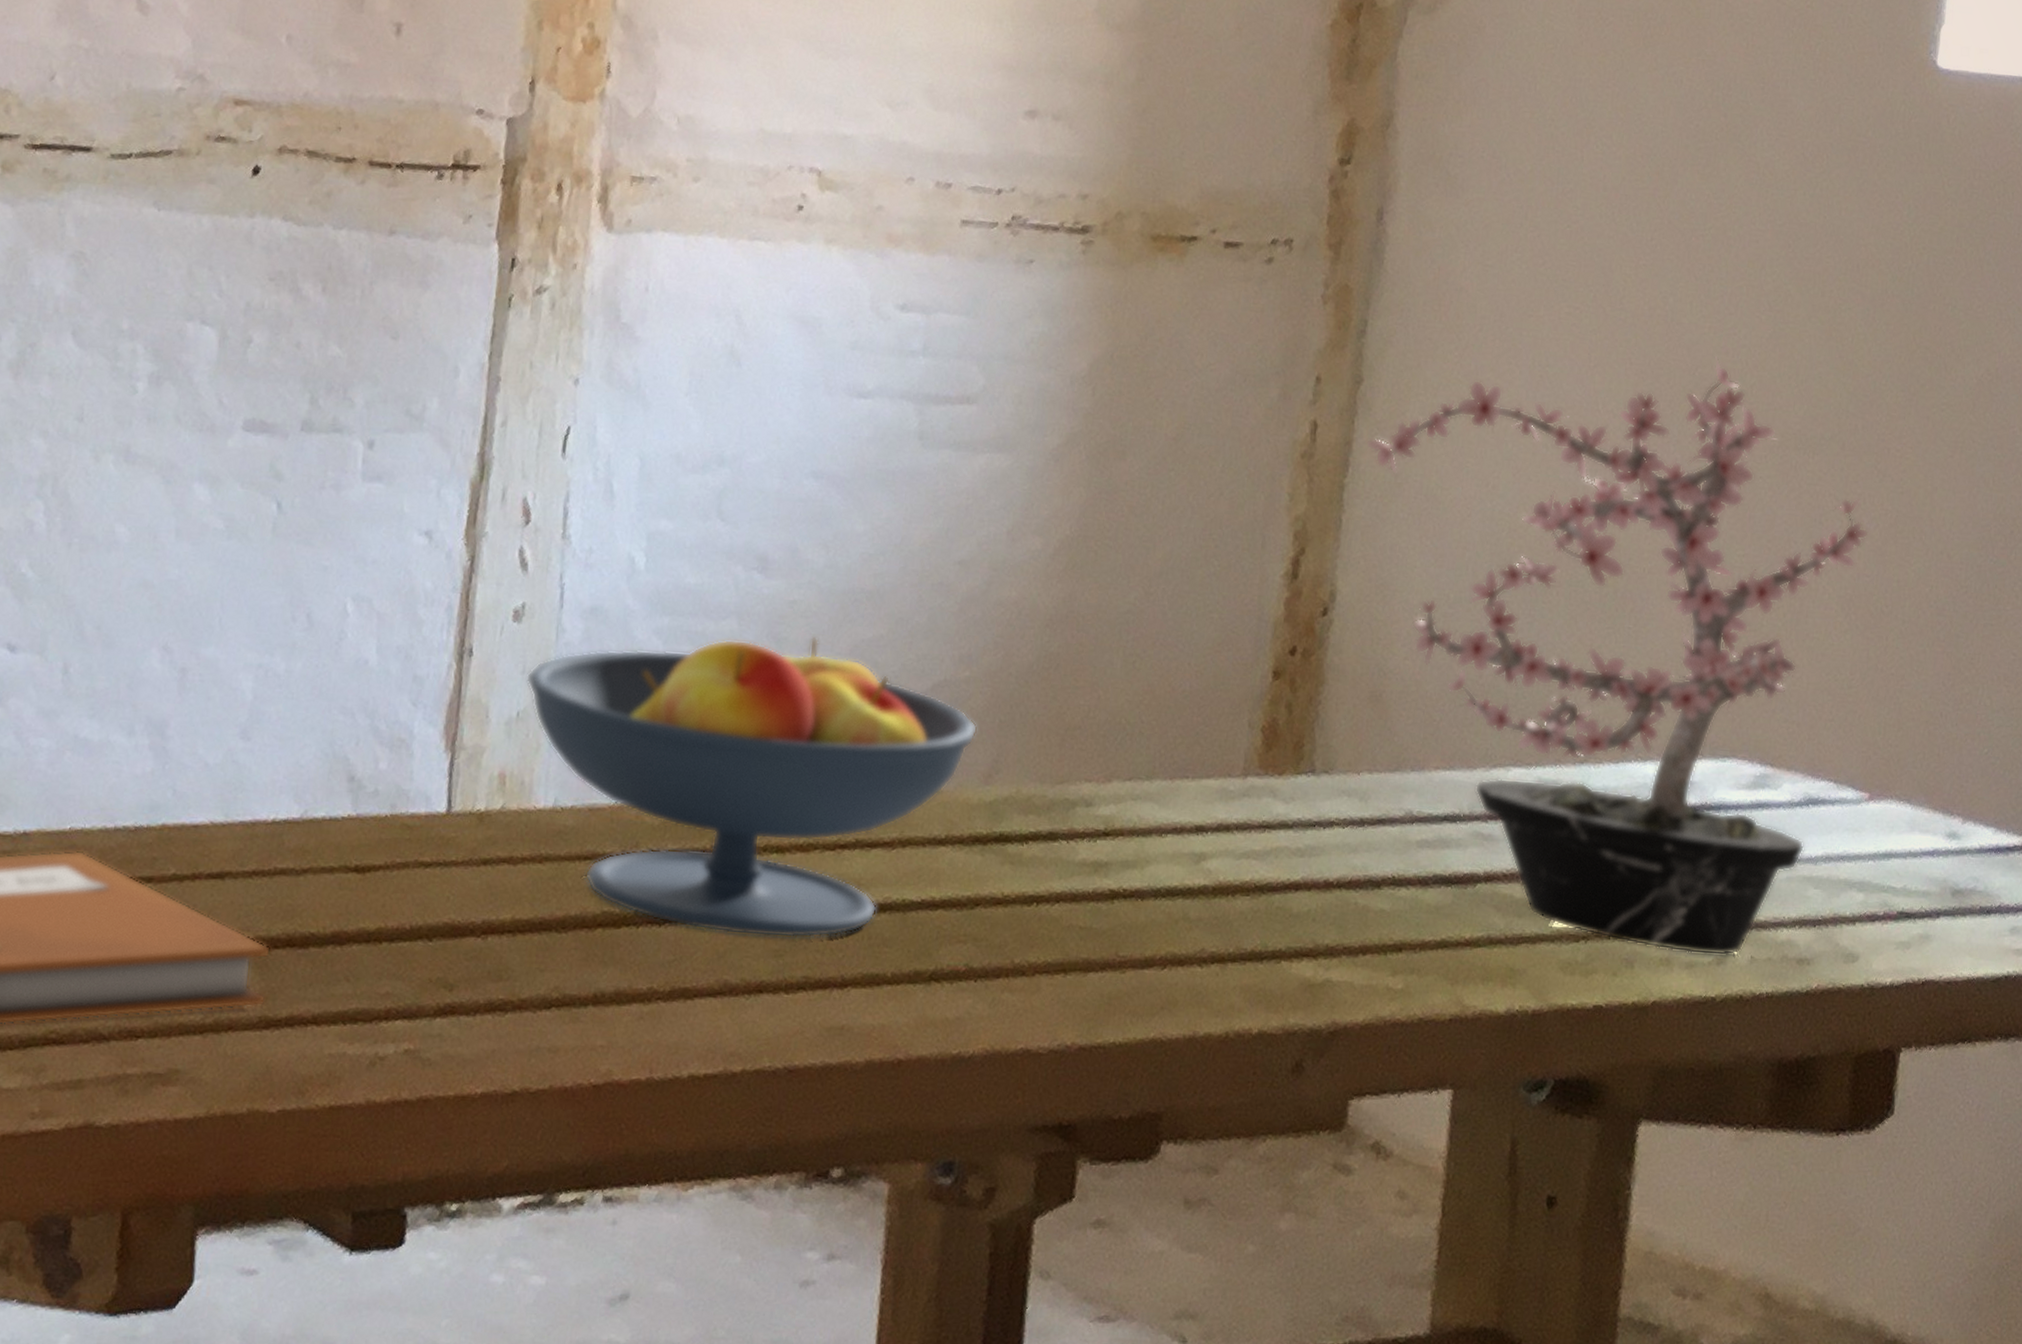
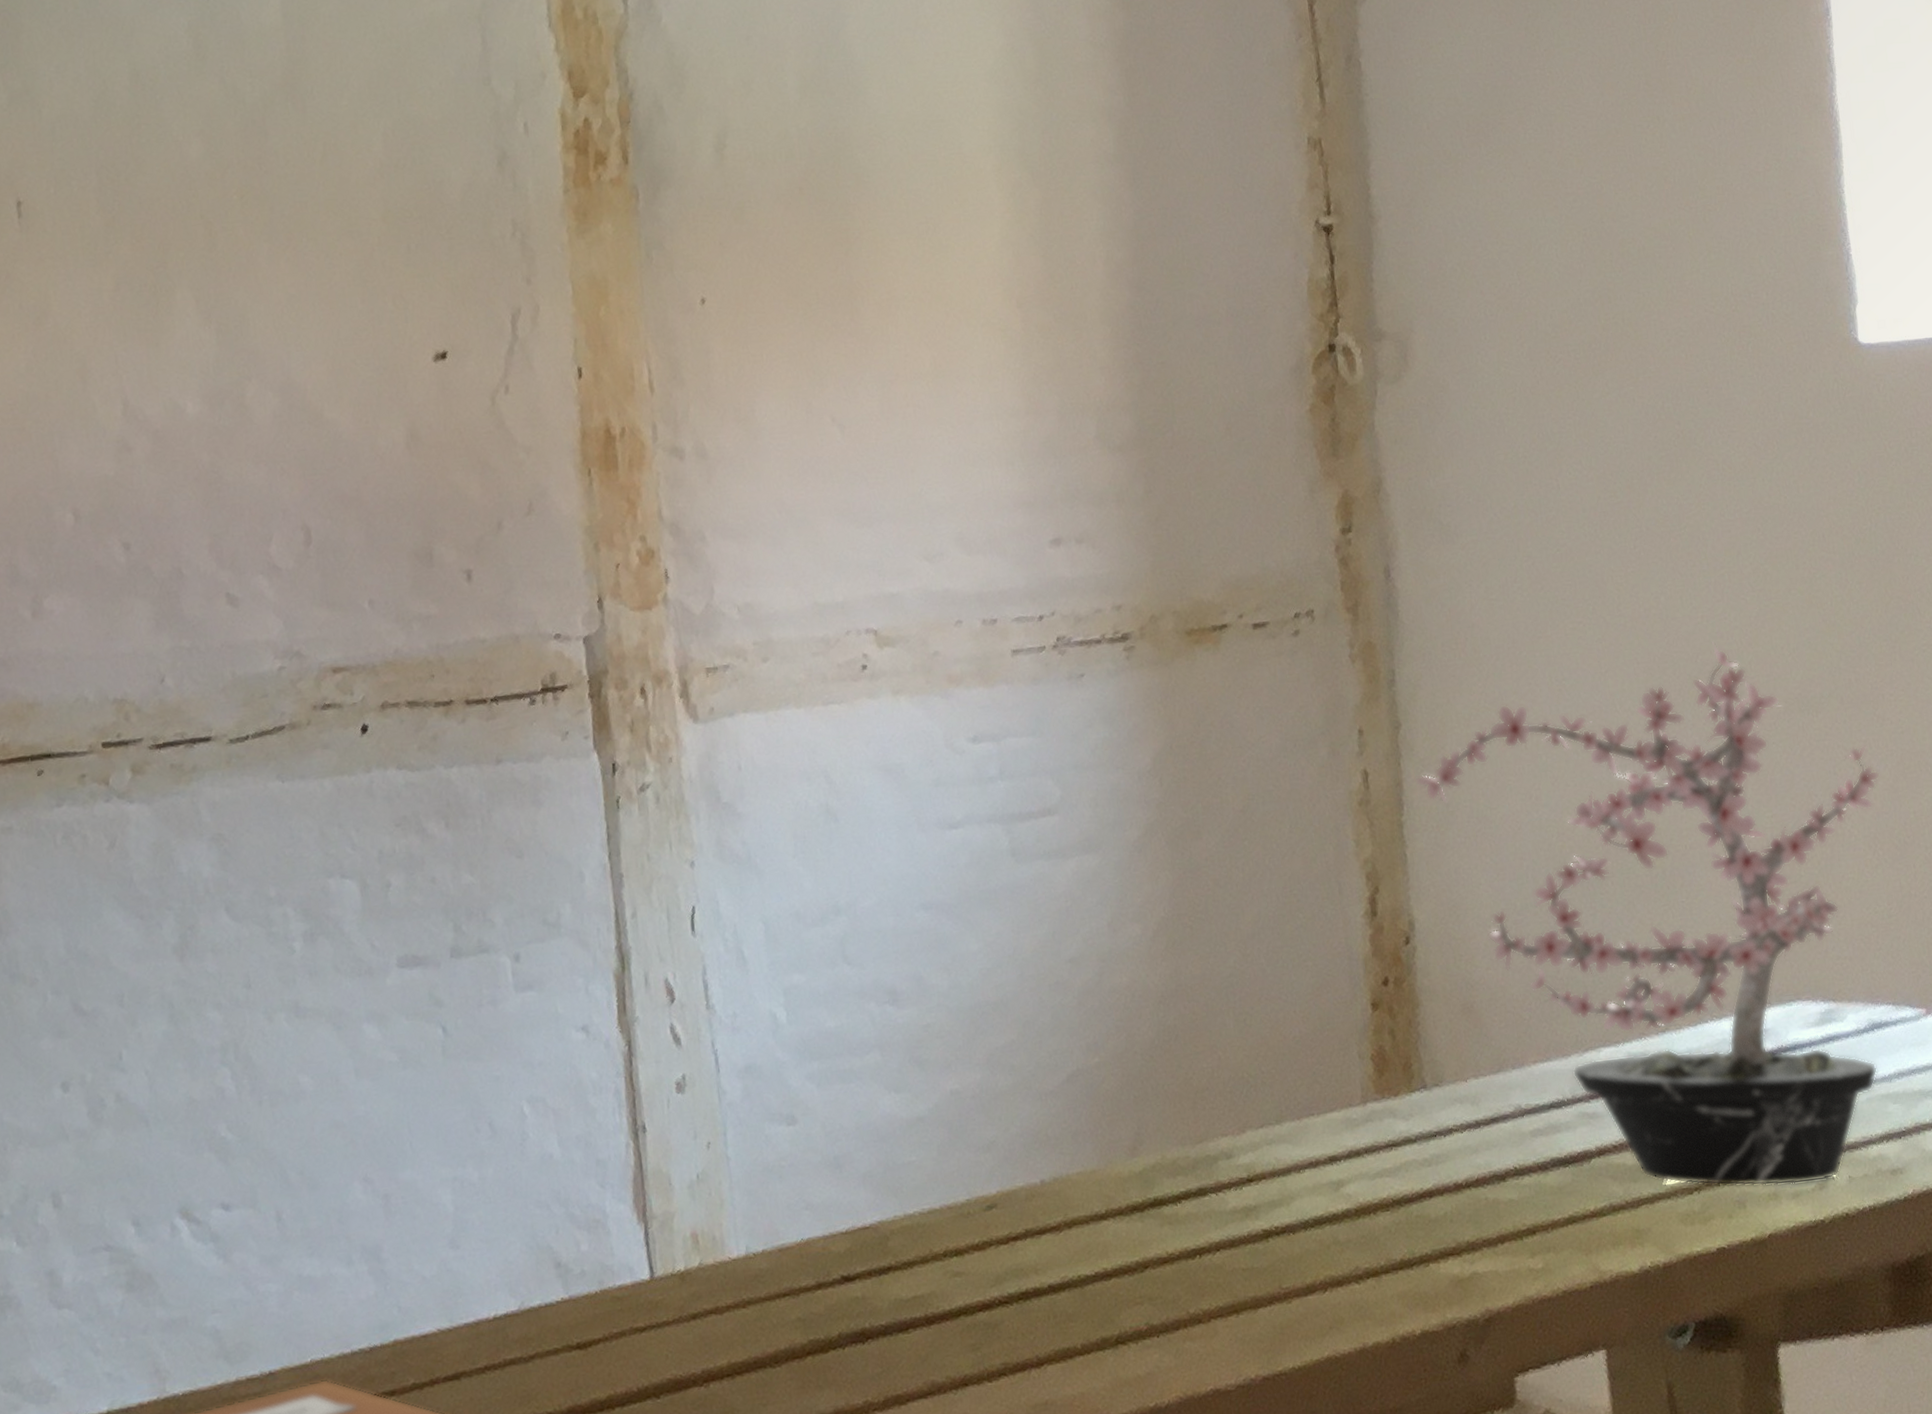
fruit bowl: present [525,636,978,938] -> none [698,1053,1116,1340]

